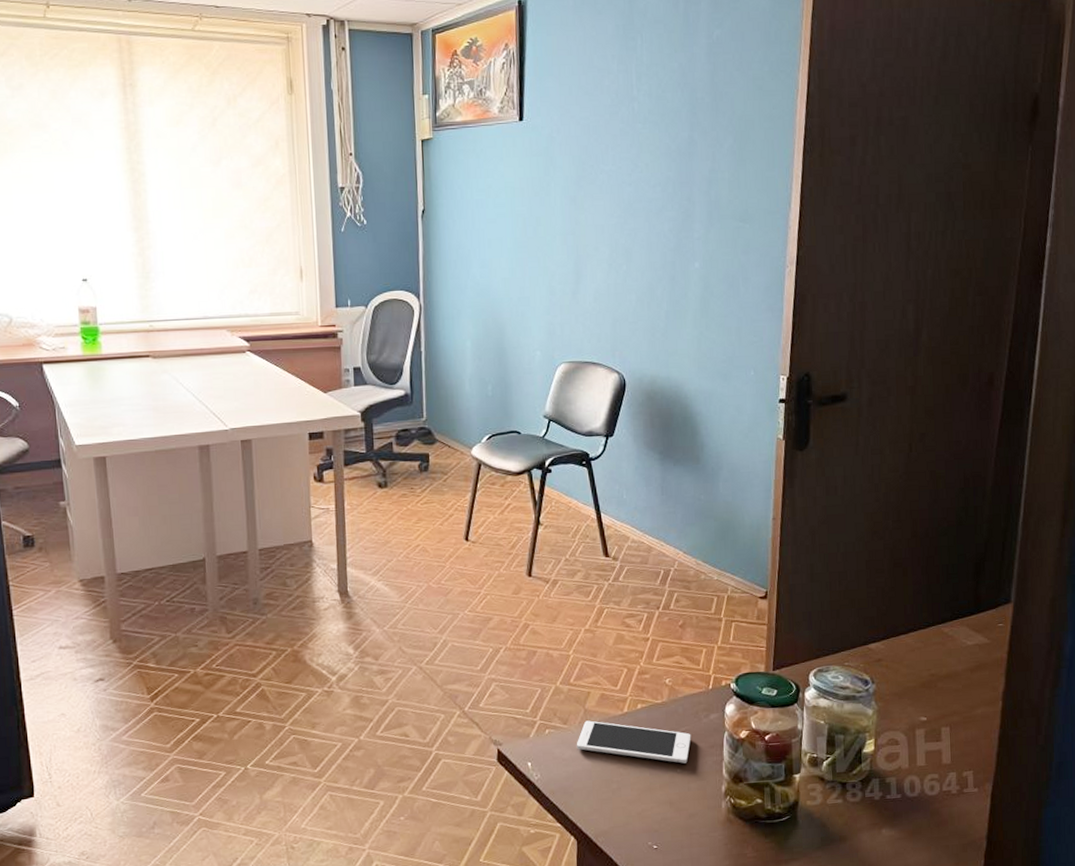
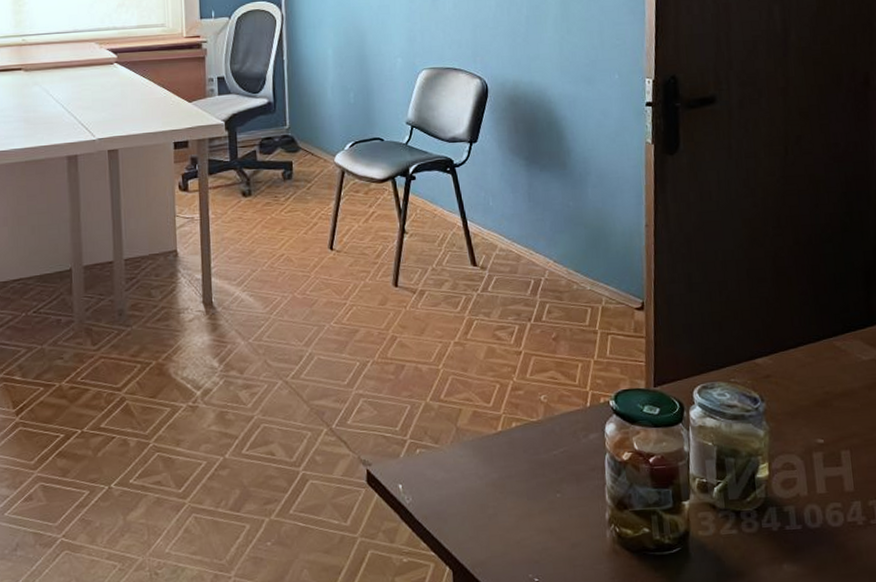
cell phone: present [576,720,691,764] -> none [448,439,571,488]

